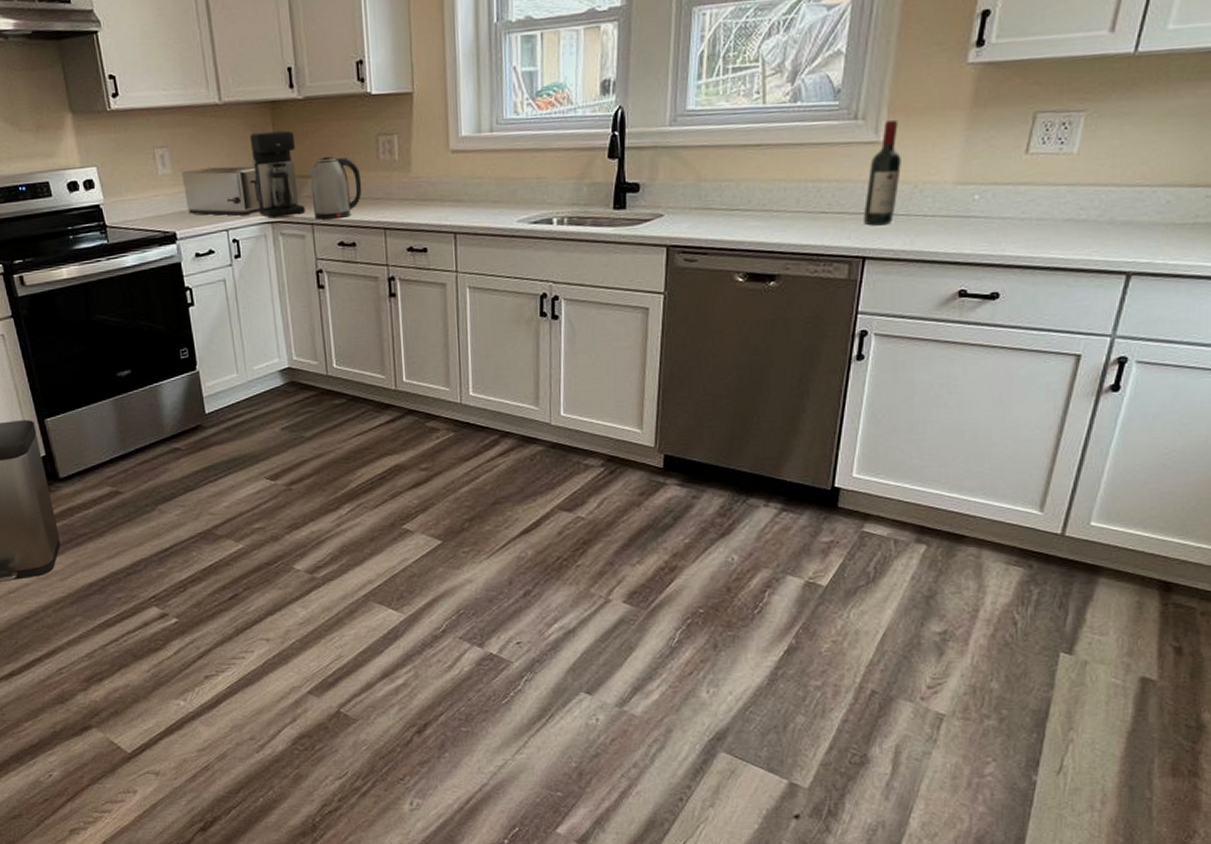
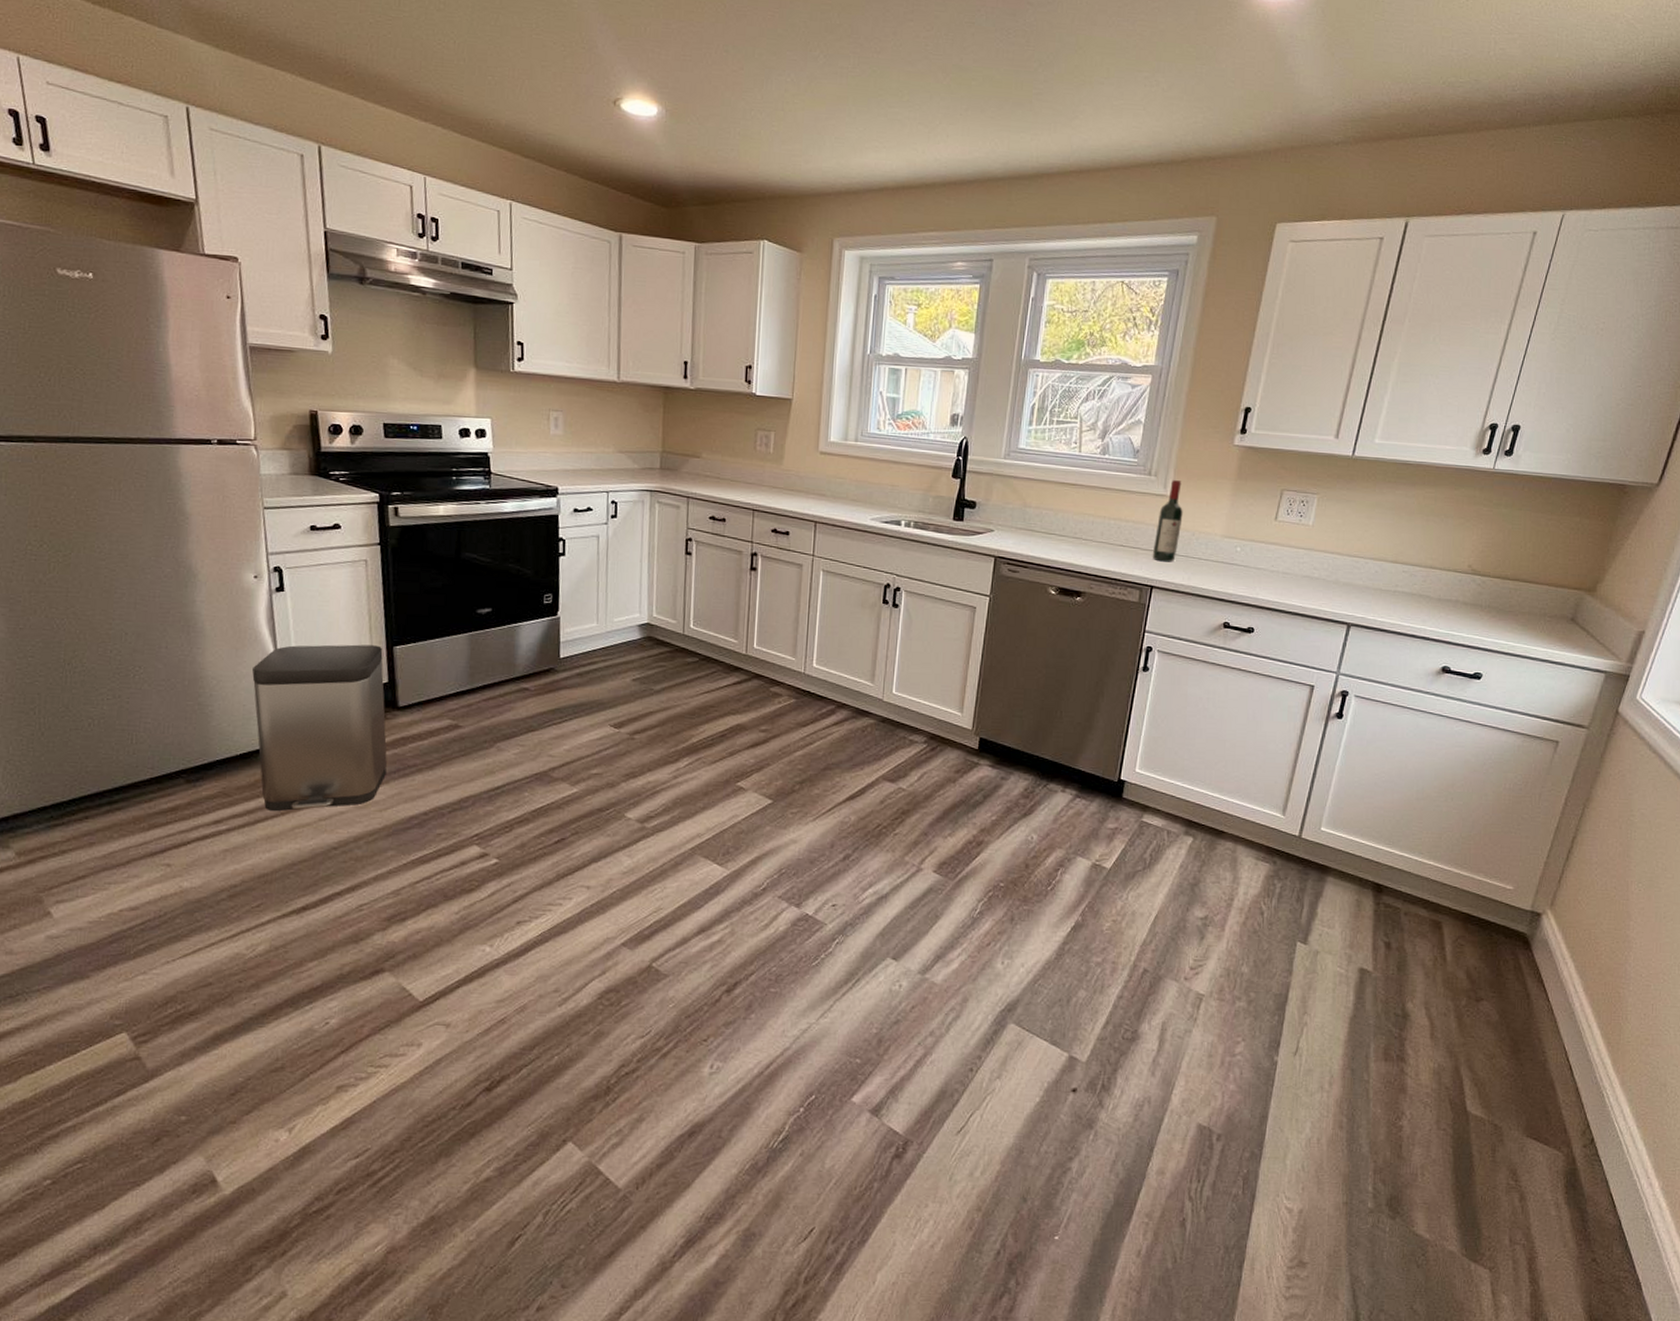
toaster: present [181,166,261,217] -> none [572,434,643,482]
coffee maker: present [249,130,306,219] -> none [639,411,684,488]
kettle: present [310,156,362,220] -> none [690,441,738,496]

